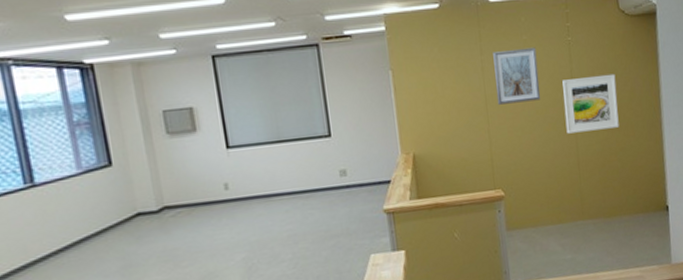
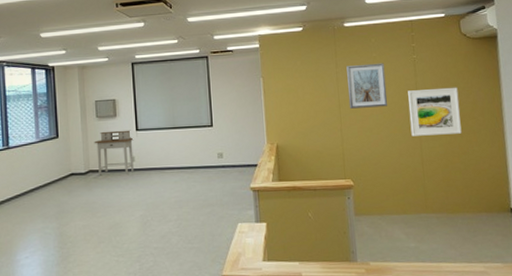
desk: none [166,148,228,213] -> present [94,130,134,176]

